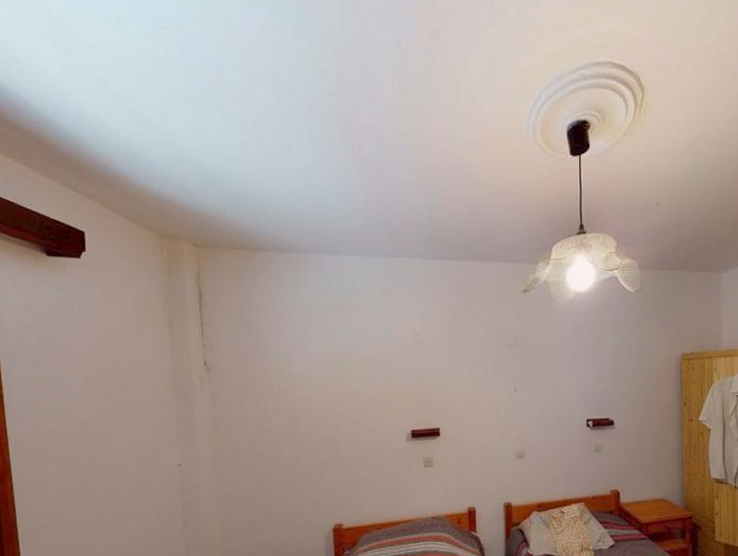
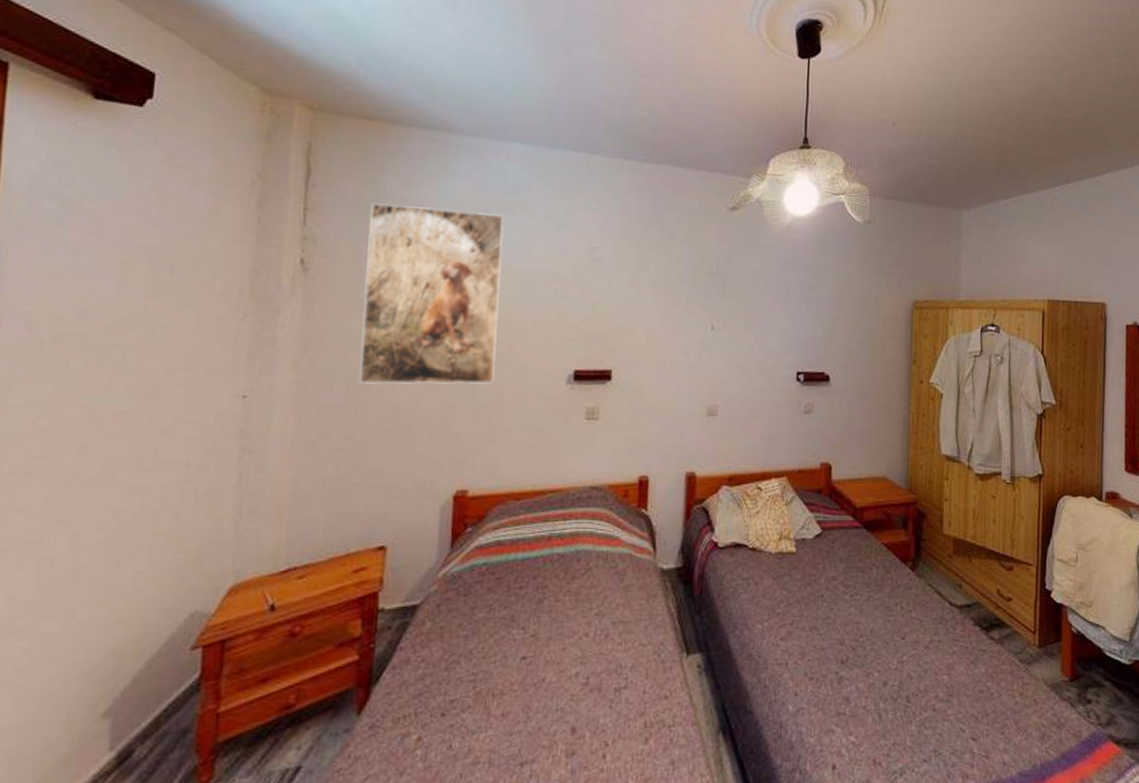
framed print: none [247,313,353,451] -> present [359,202,505,385]

